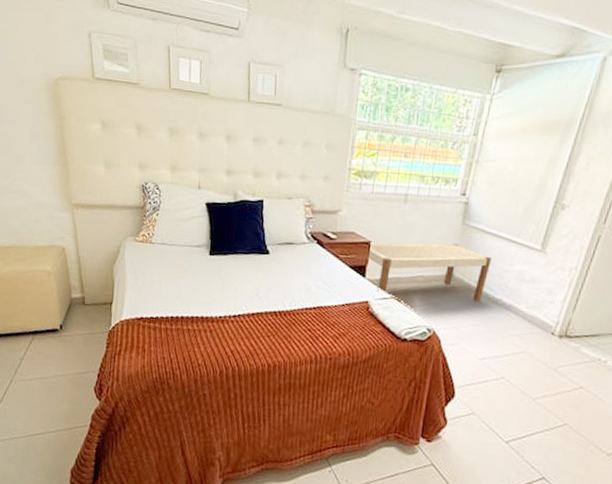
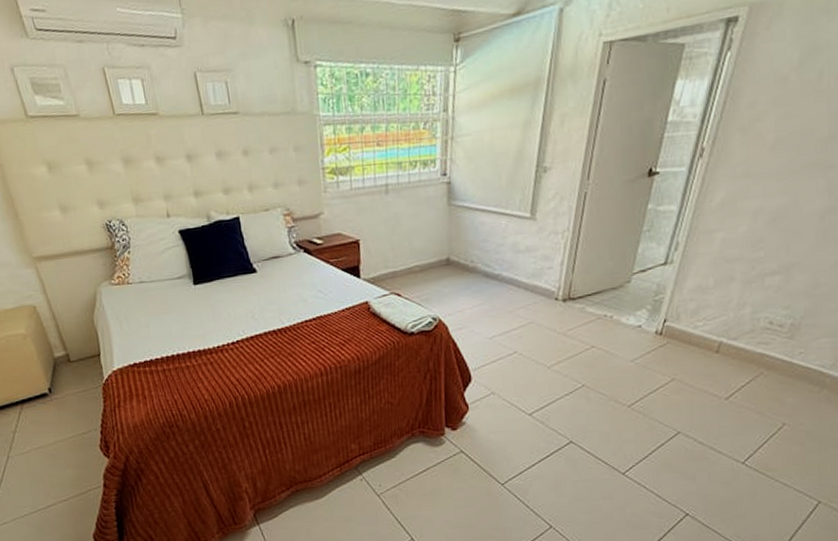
bench: present [368,243,491,302] -> none [359,226,484,290]

